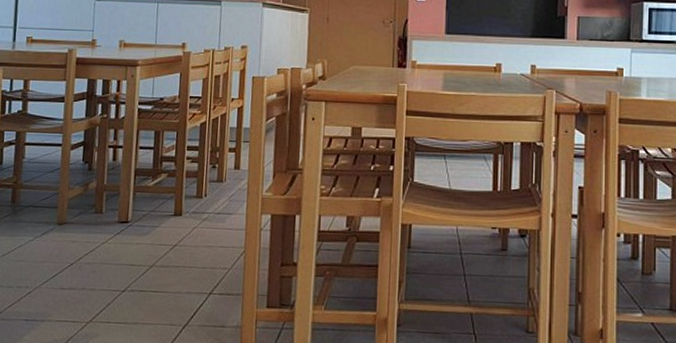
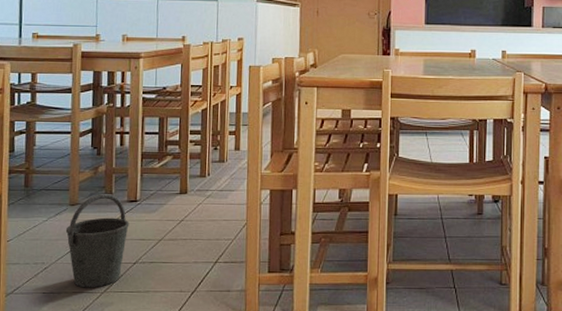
bucket: none [52,213,119,317] -> present [65,194,129,288]

